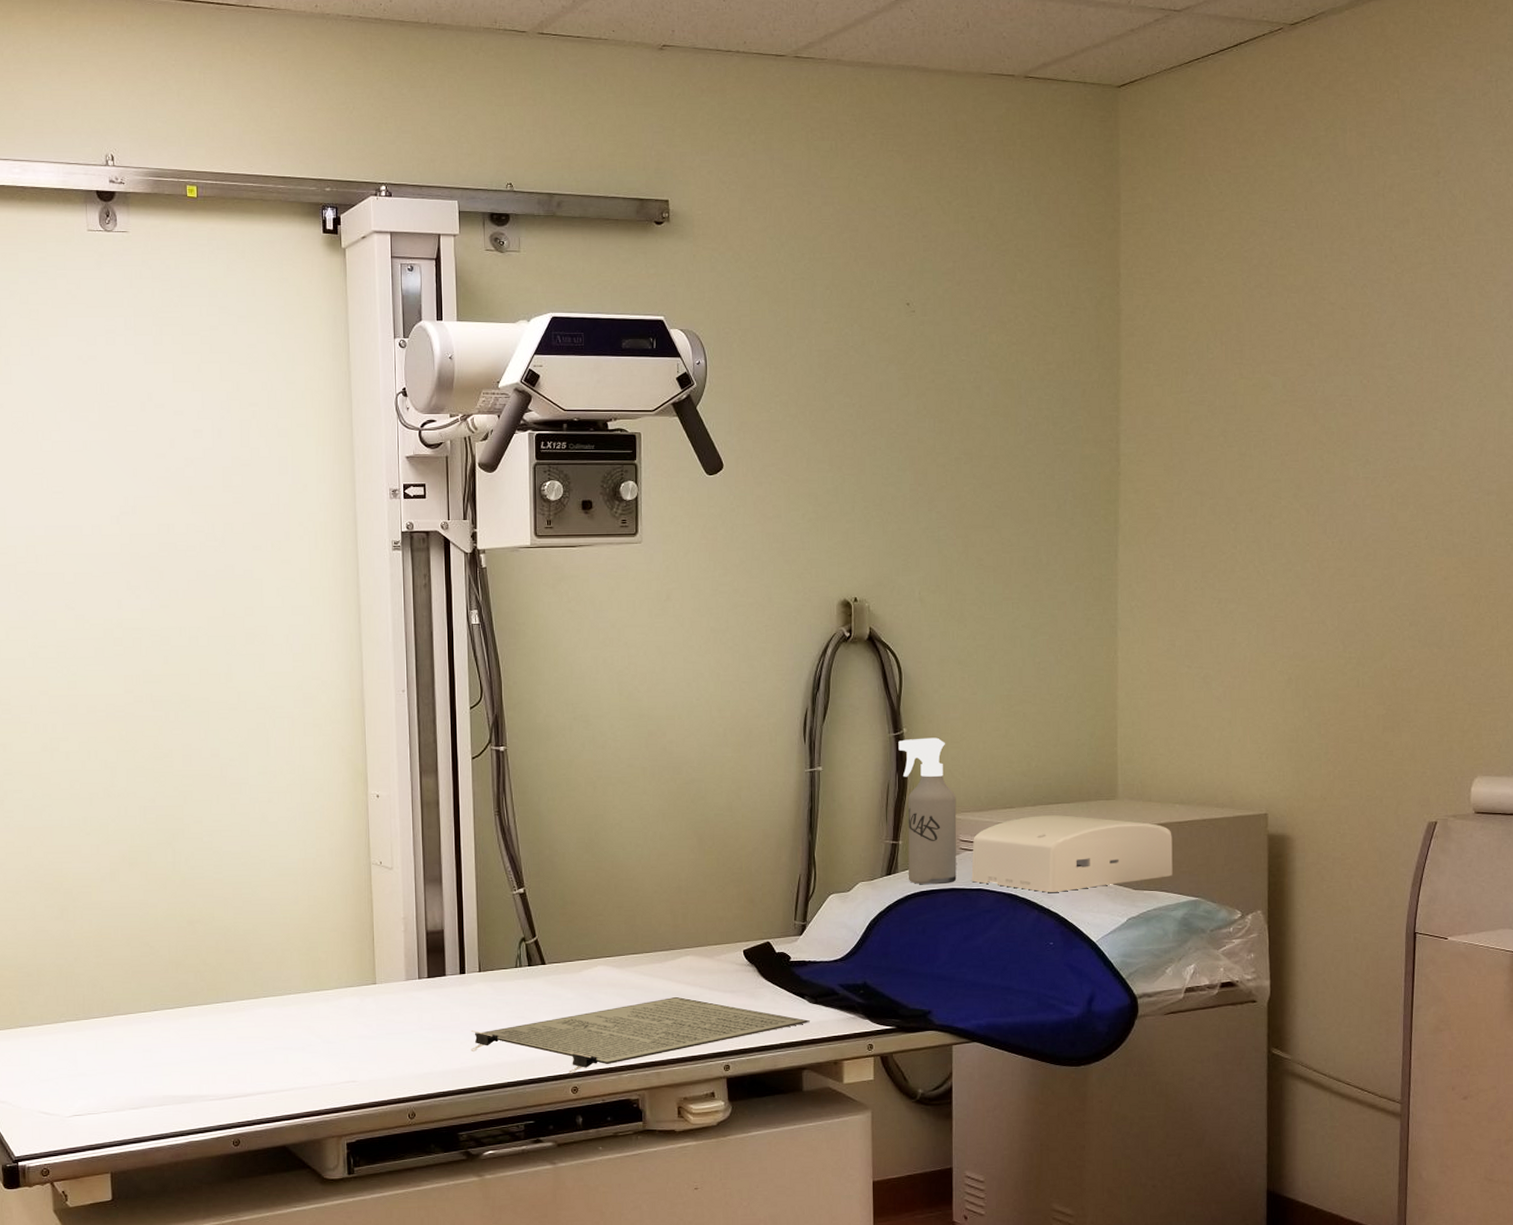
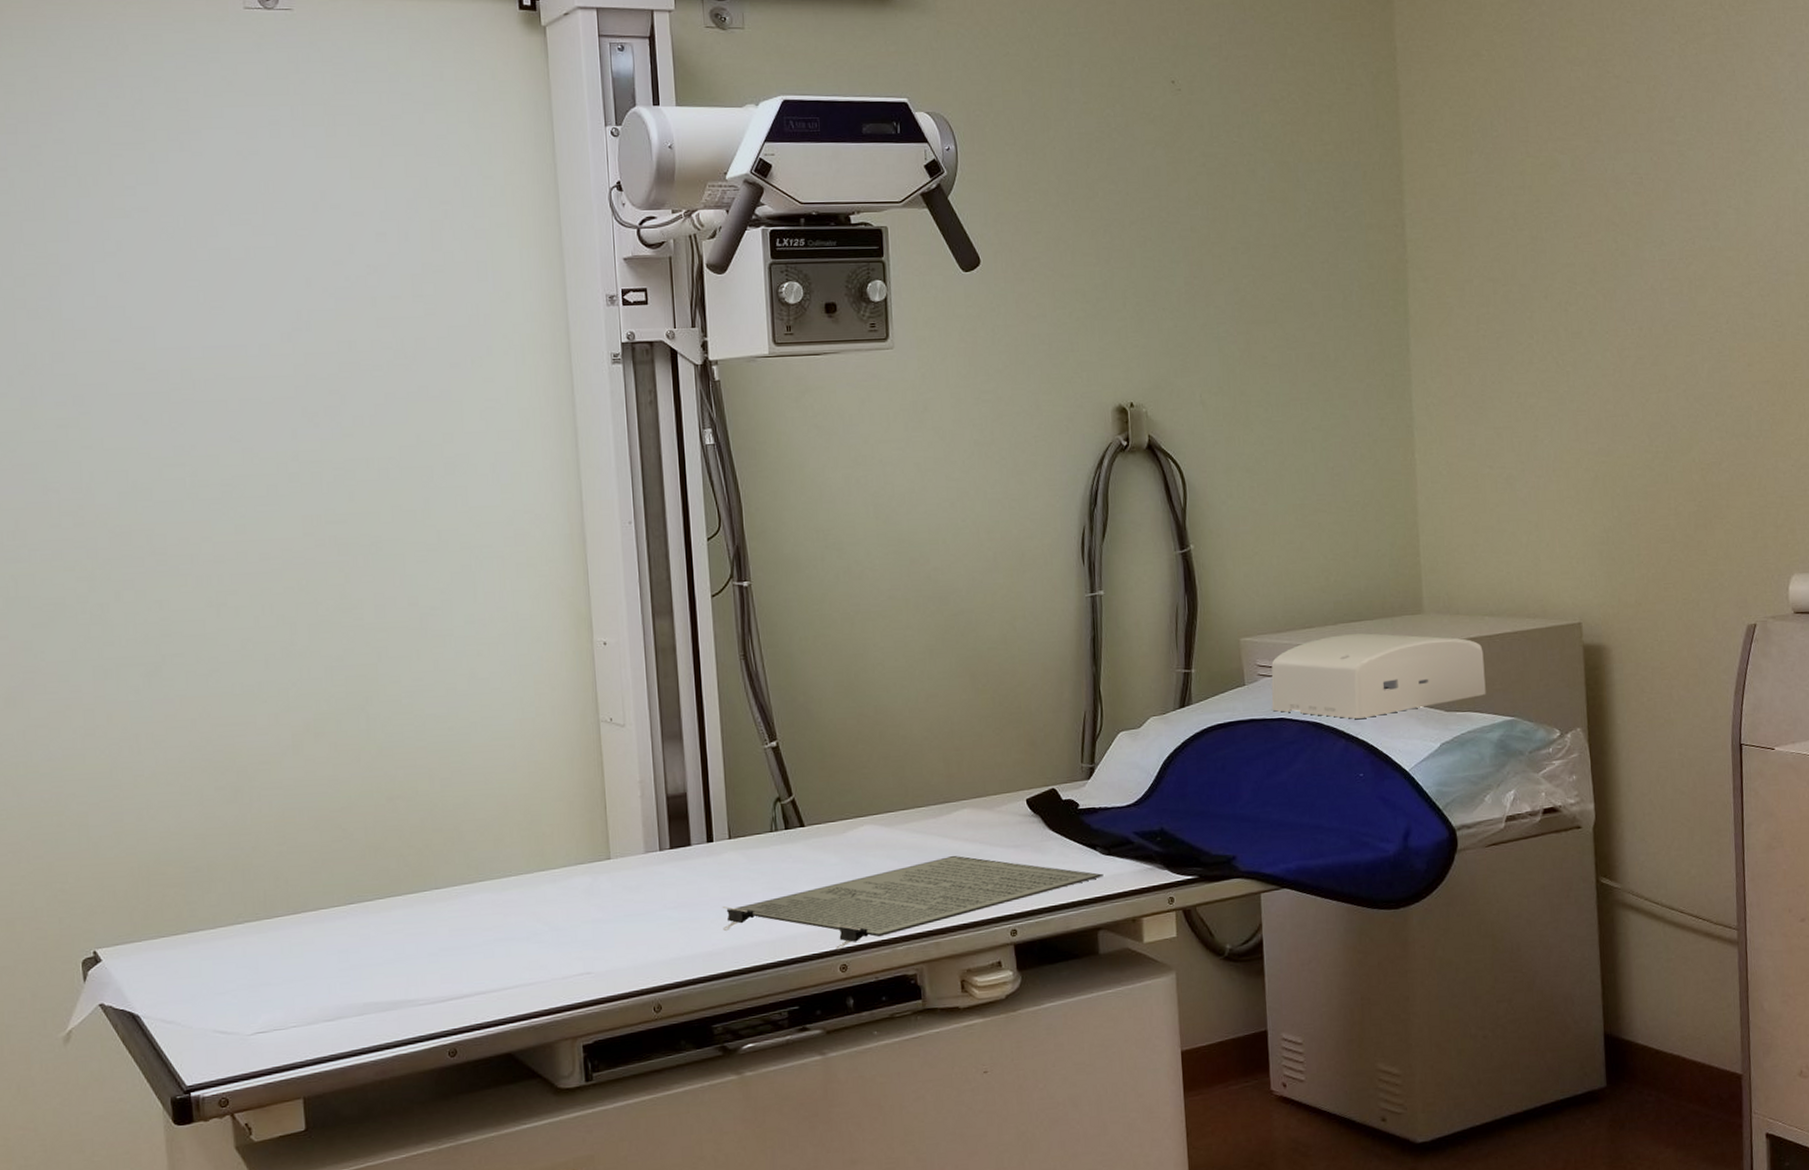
spray bottle: present [898,737,957,885] -> none [1185,553,1256,717]

